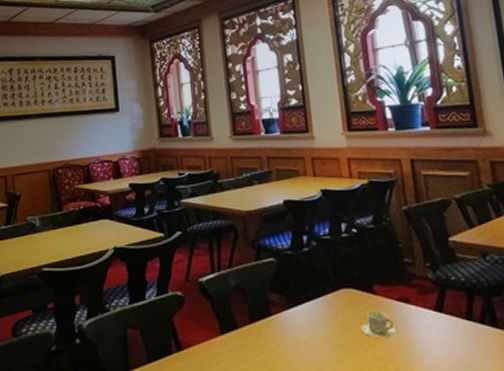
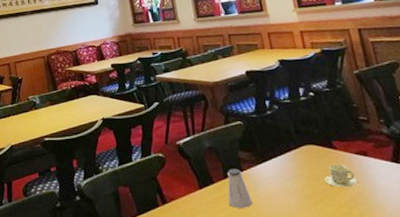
saltshaker: none [252,312,280,358] -> present [227,168,253,208]

